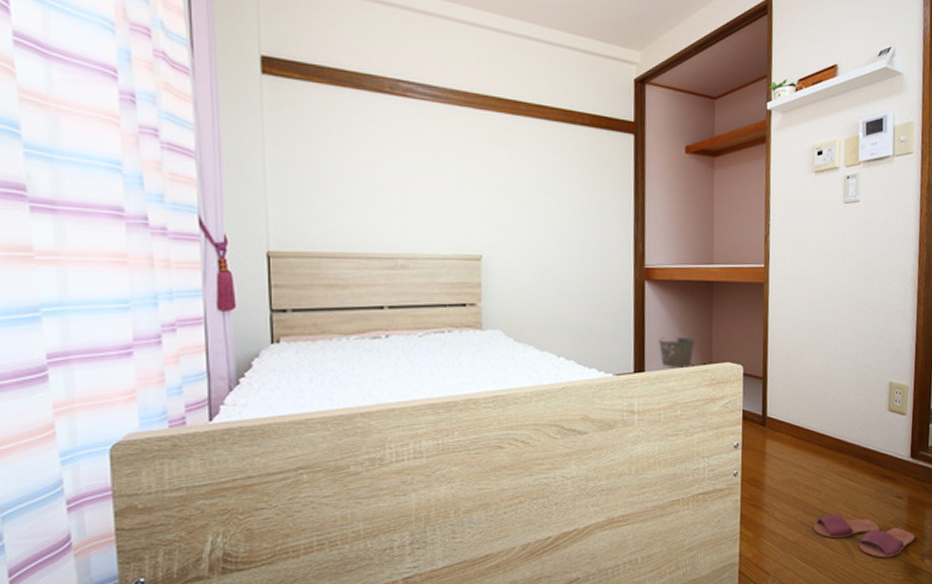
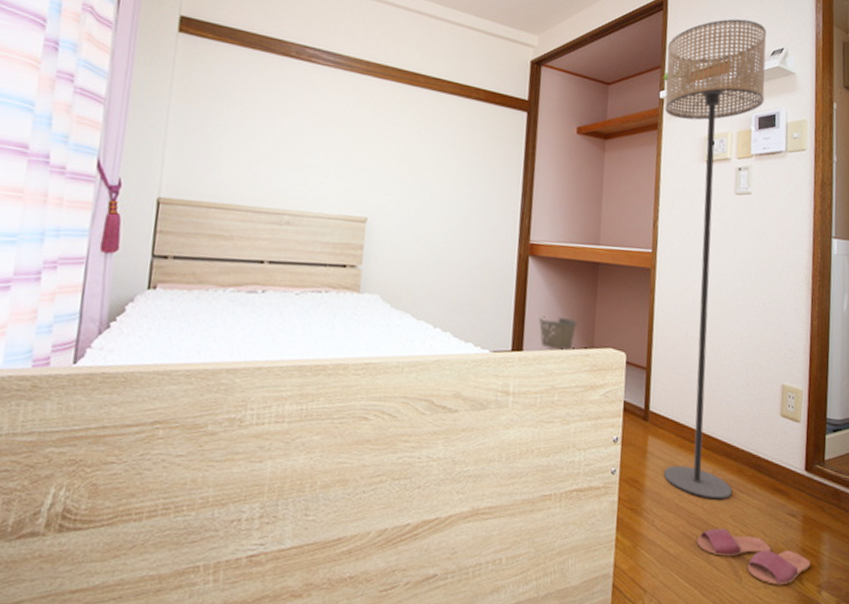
floor lamp: none [772,18,874,490] -> present [664,18,767,500]

